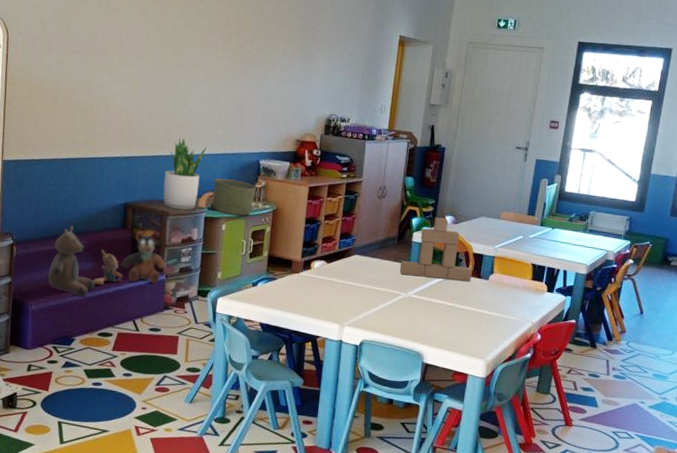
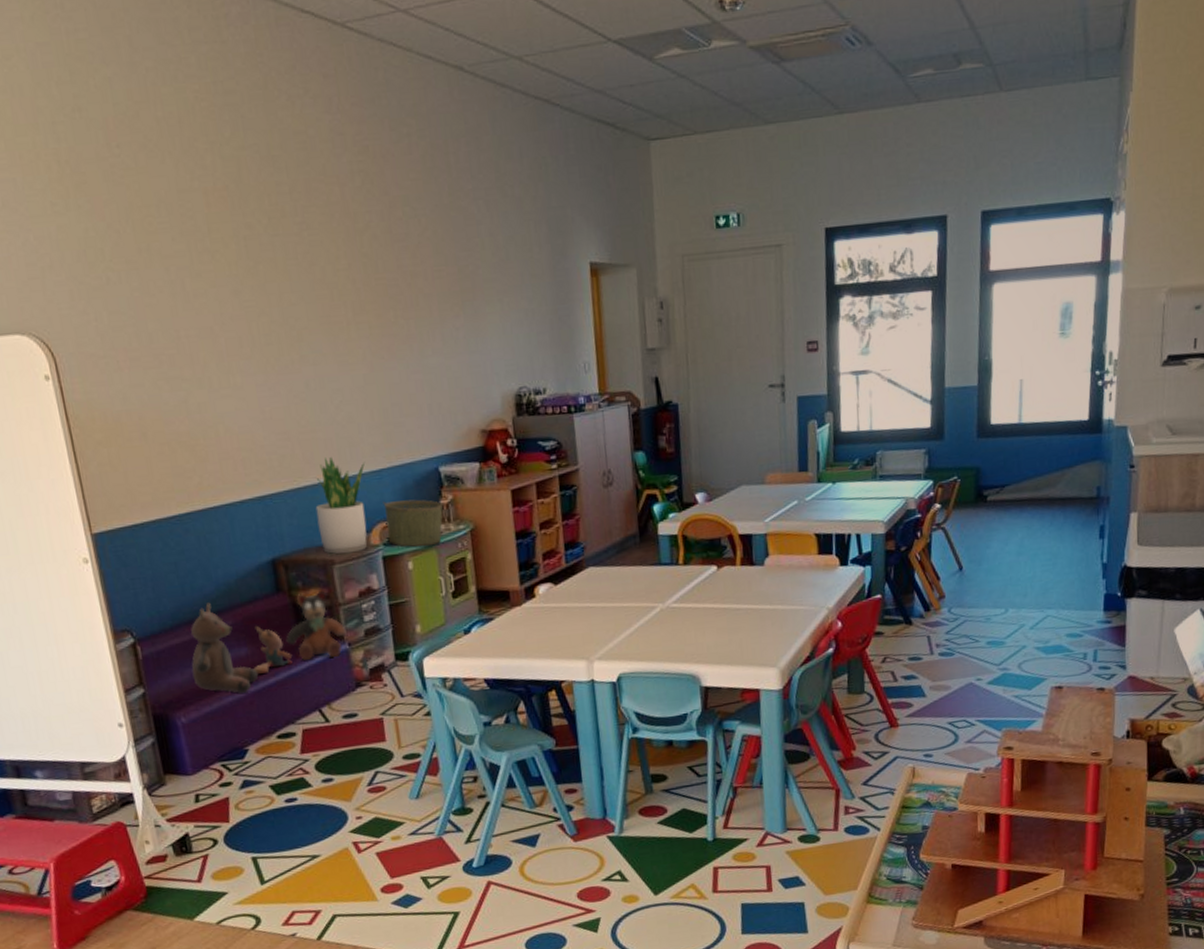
toy blocks: present [399,217,473,282] -> none [648,496,743,581]

